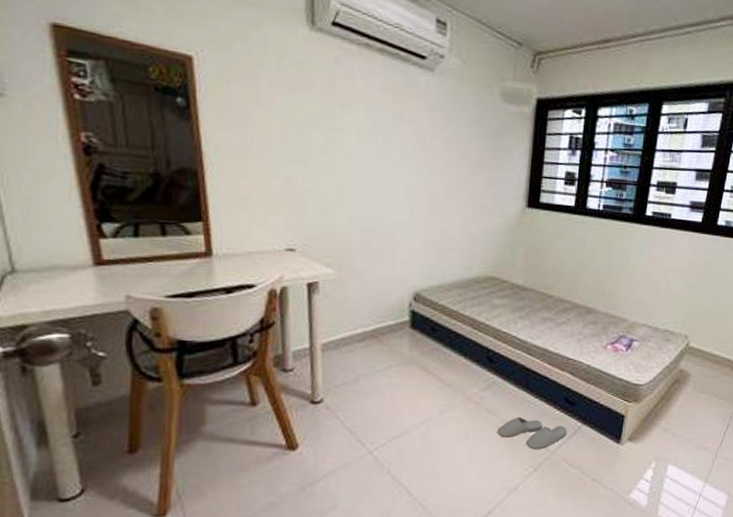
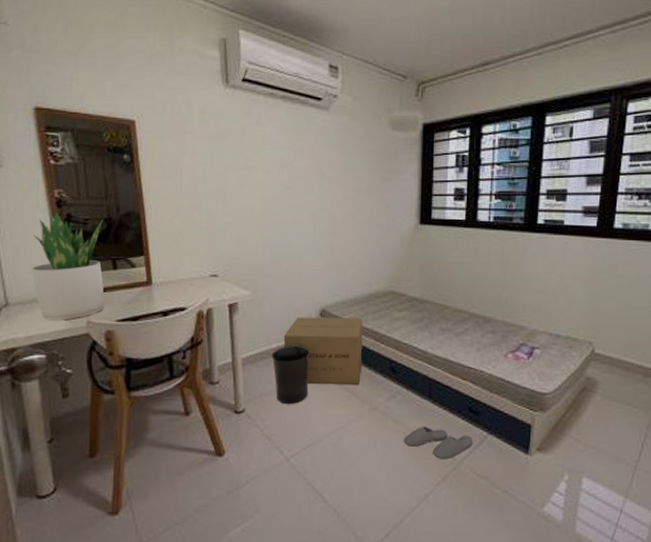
planter: none [48,160,150,294] -> present [31,212,104,321]
waste bin: none [356,330,402,394] -> present [271,345,311,404]
box: none [370,300,461,374] -> present [283,317,363,385]

